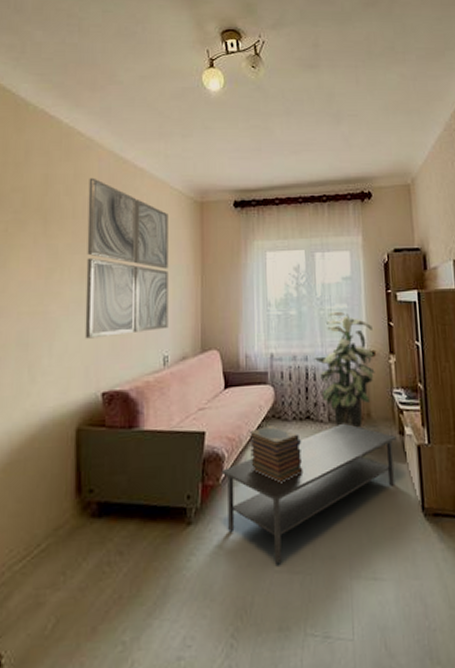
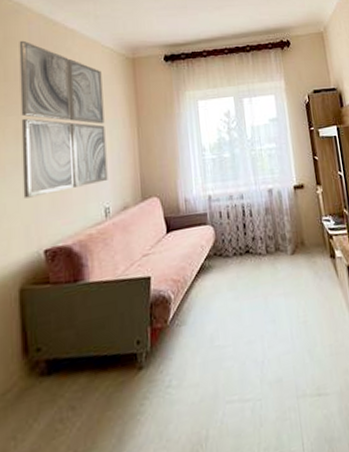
coffee table: present [221,423,397,565] -> none [168,253,330,396]
book stack: present [248,424,303,484] -> none [192,262,247,317]
indoor plant: present [314,311,375,428] -> none [249,150,305,257]

